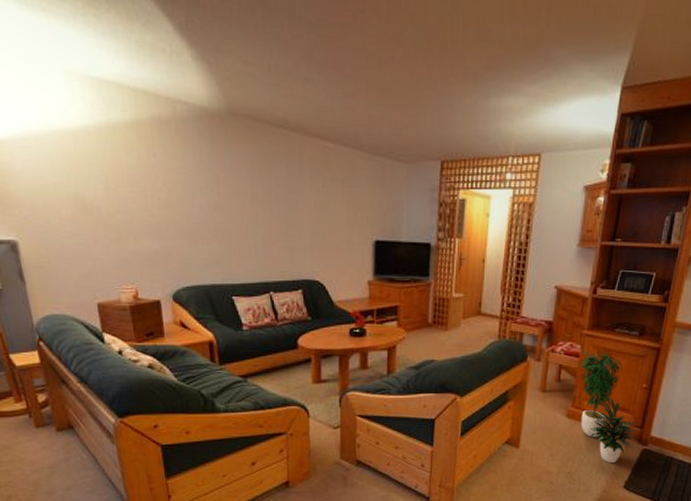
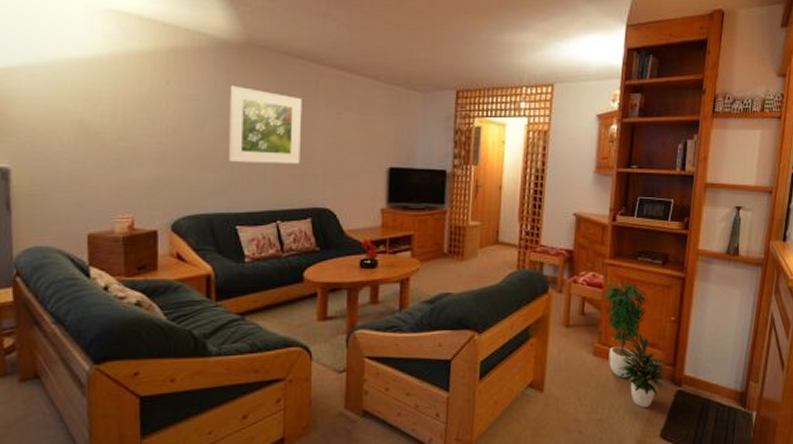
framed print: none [215,157,289,238] -> present [229,85,302,165]

